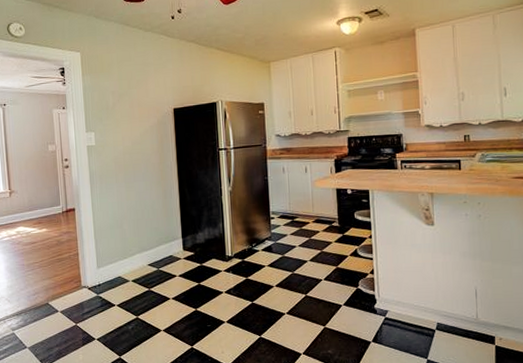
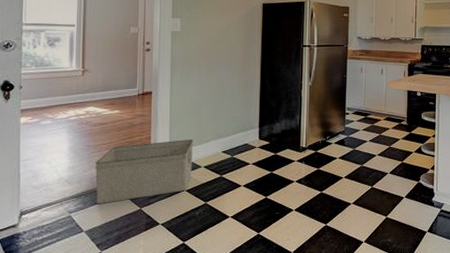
storage bin: none [30,254,121,321] -> present [94,140,194,204]

